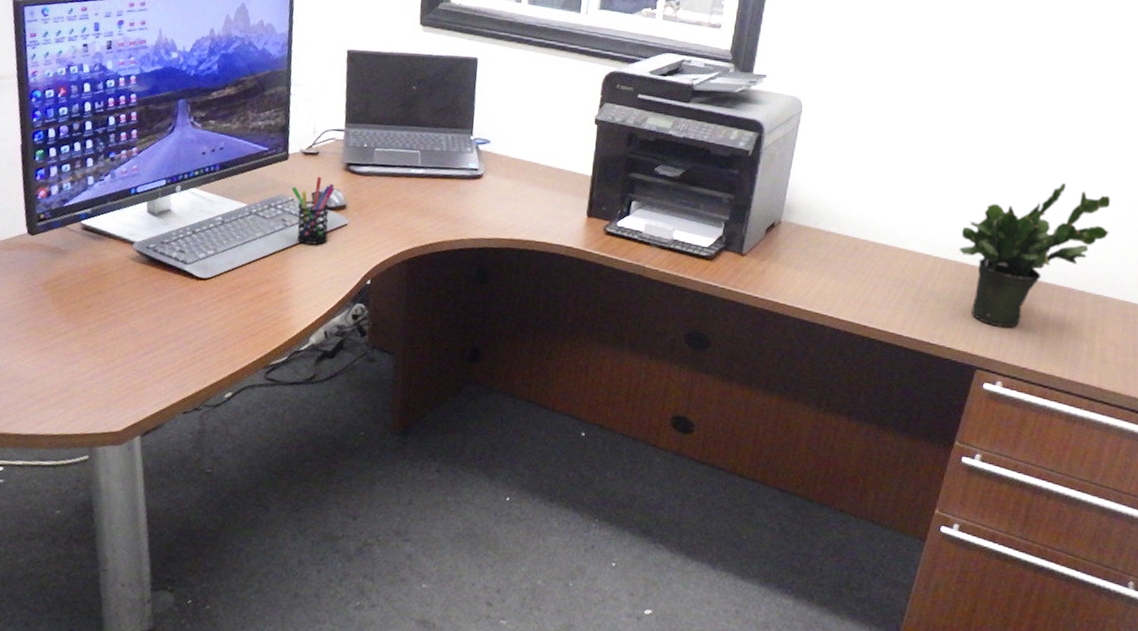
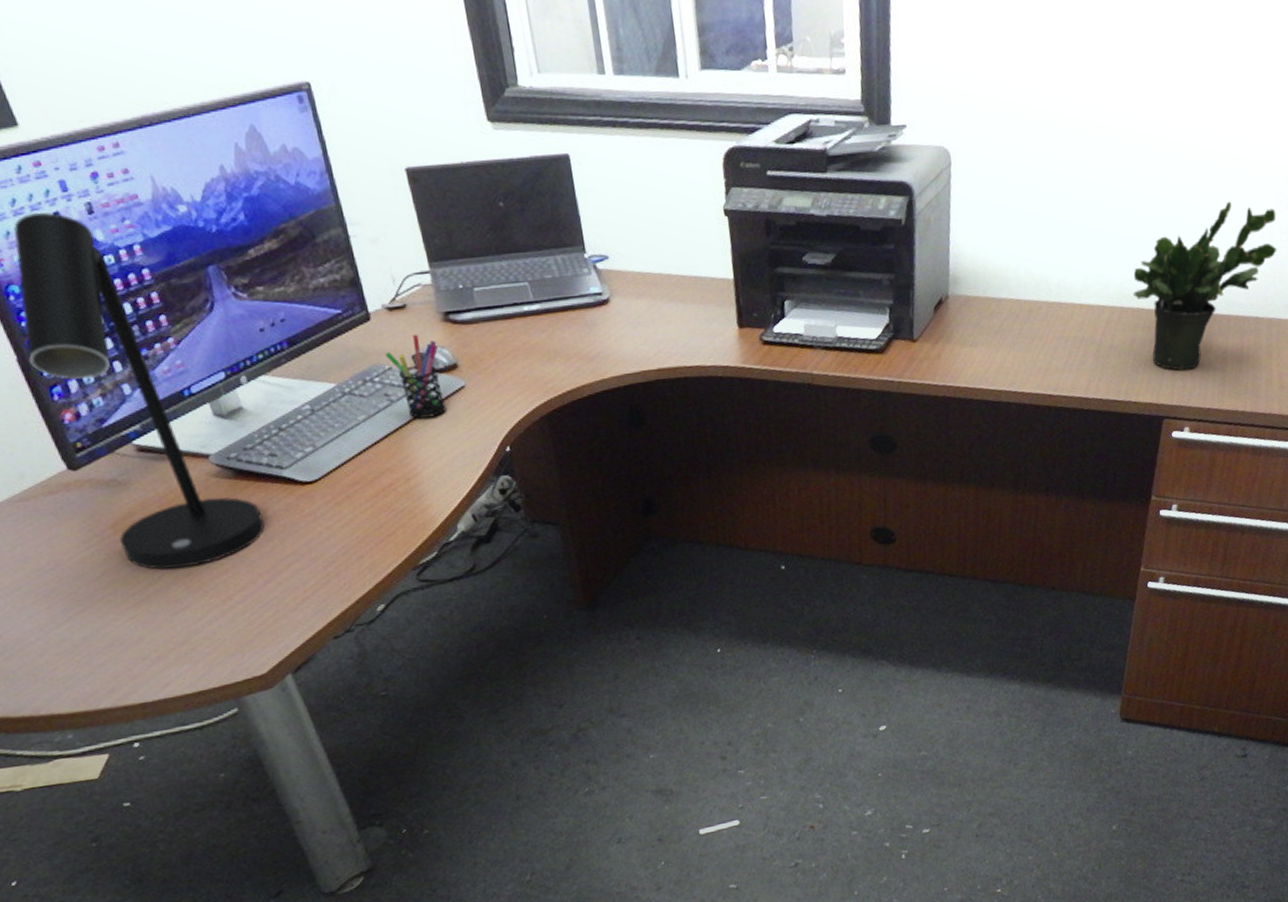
desk lamp: none [29,42,159,329] -> present [14,212,265,570]

